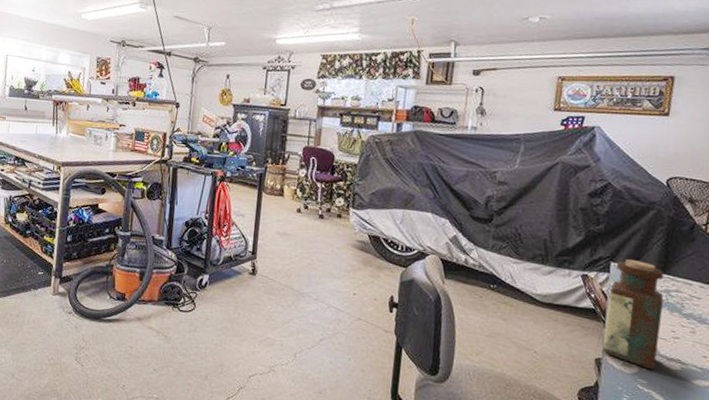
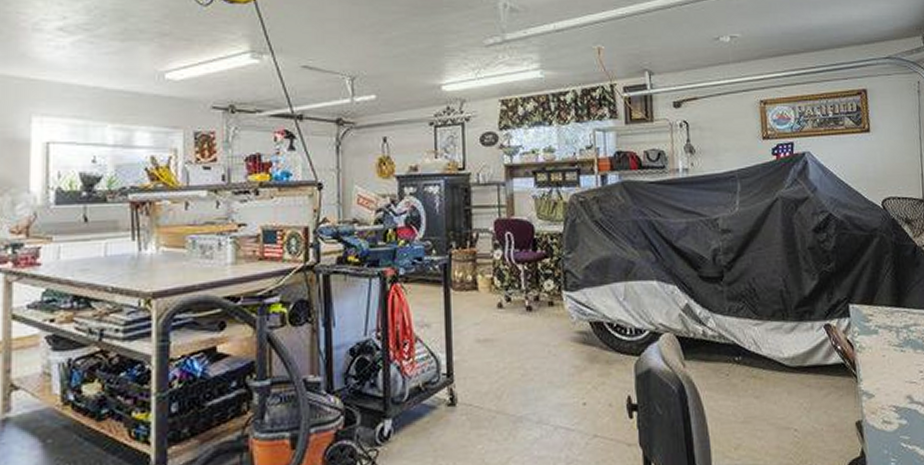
bottle: present [603,259,664,369] -> none [854,297,913,422]

